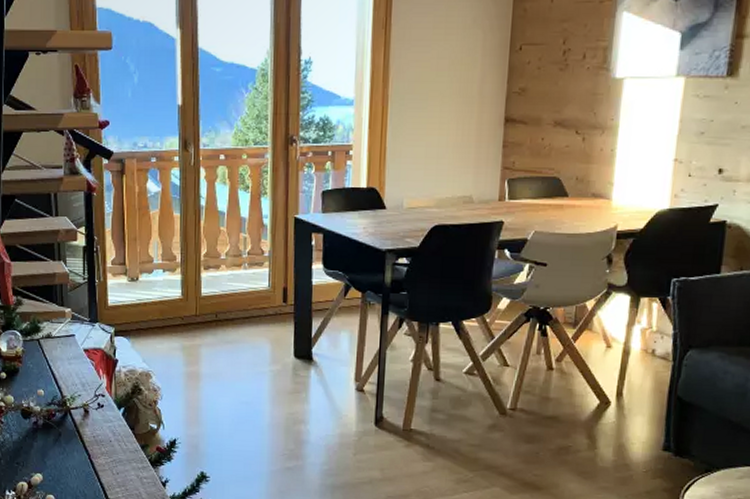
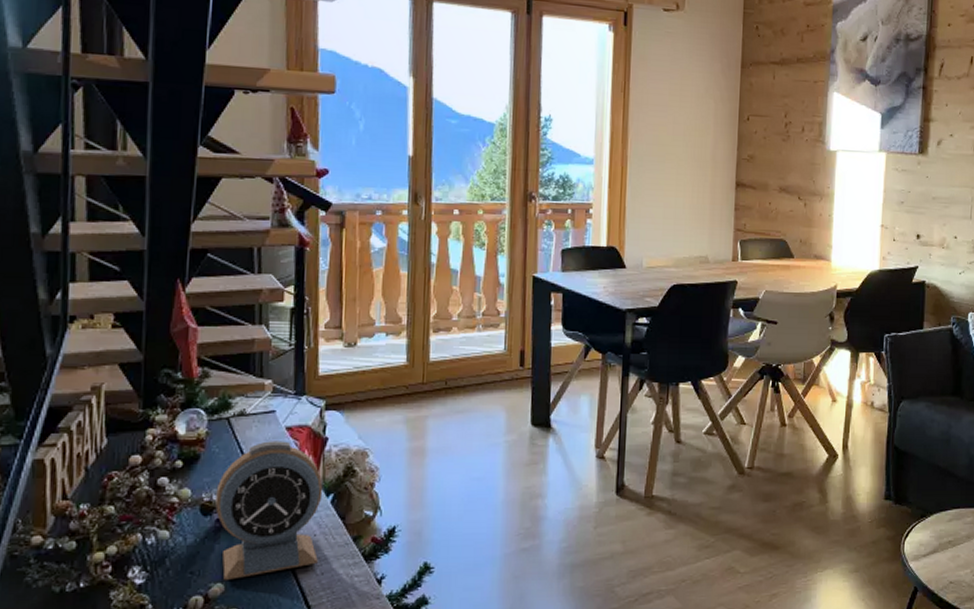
alarm clock: none [32,360,115,472] -> present [215,441,323,580]

